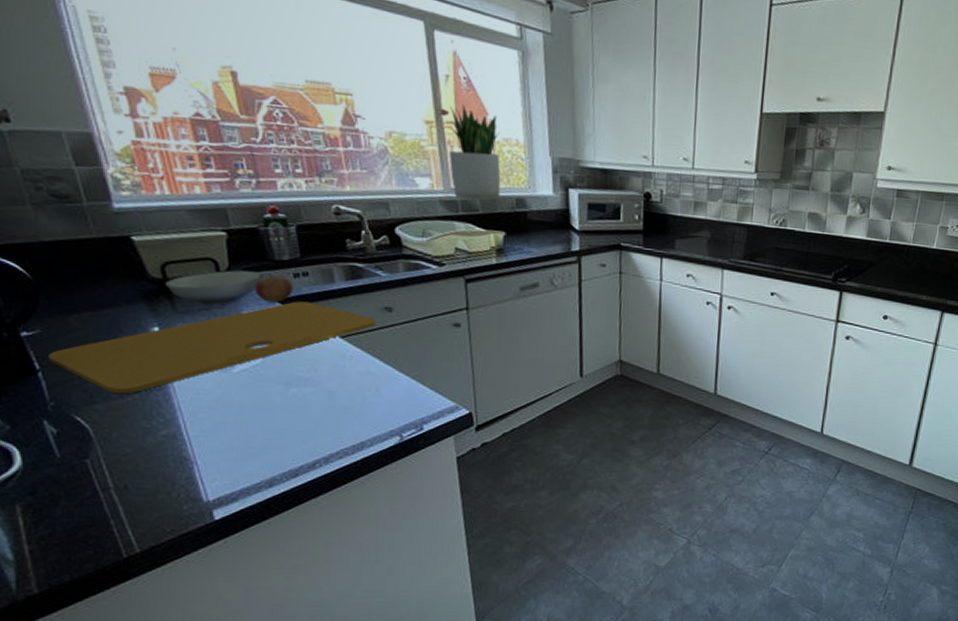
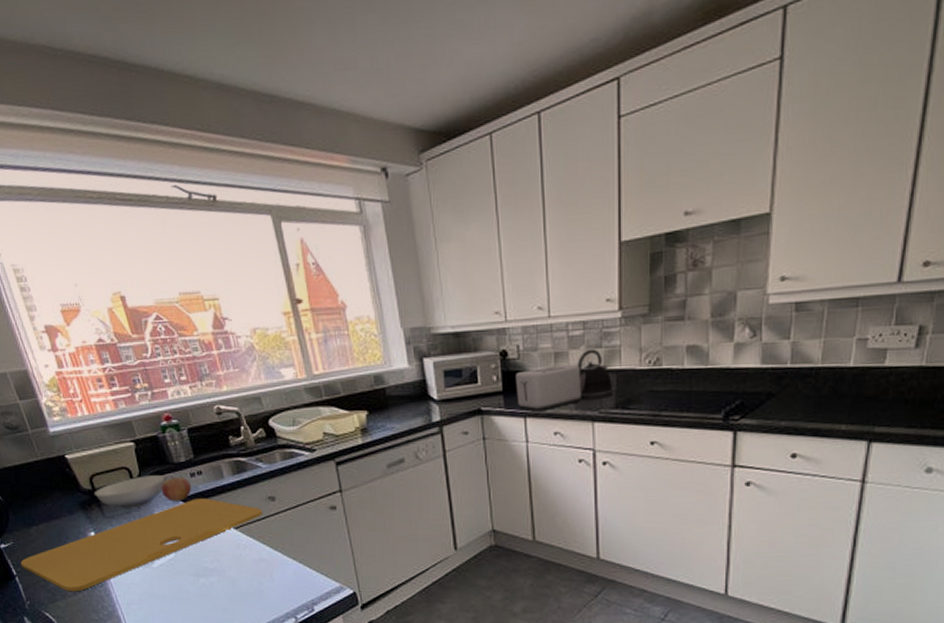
planter: present [449,104,501,200] -> none [304,290,359,384]
toaster: none [655,212,716,254] -> present [516,364,581,412]
kettle: none [713,203,744,249] -> present [577,349,614,399]

